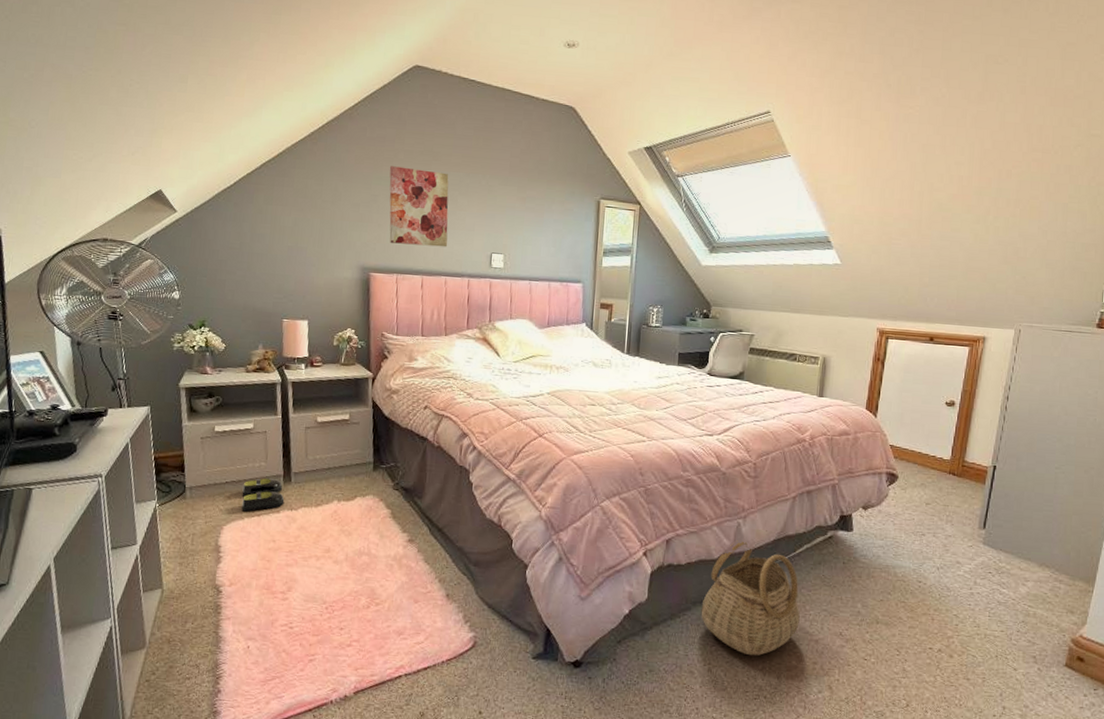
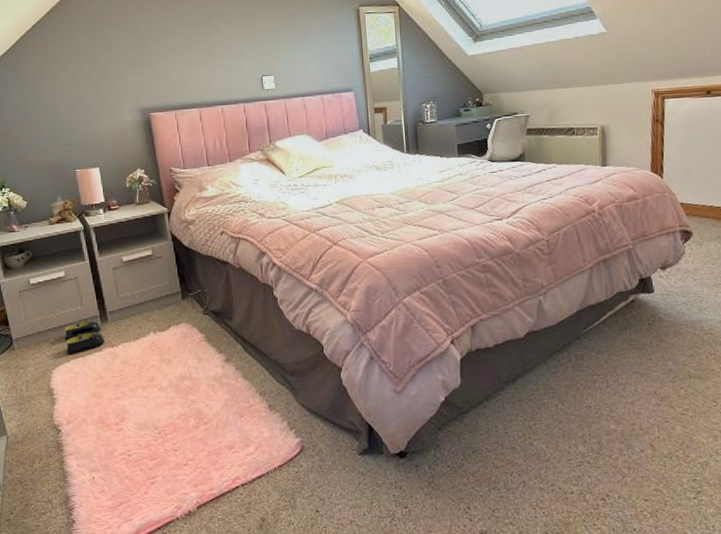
wall art: present [389,166,449,247] -> none [152,6,219,82]
basket: present [701,540,800,656] -> none [514,317,613,426]

